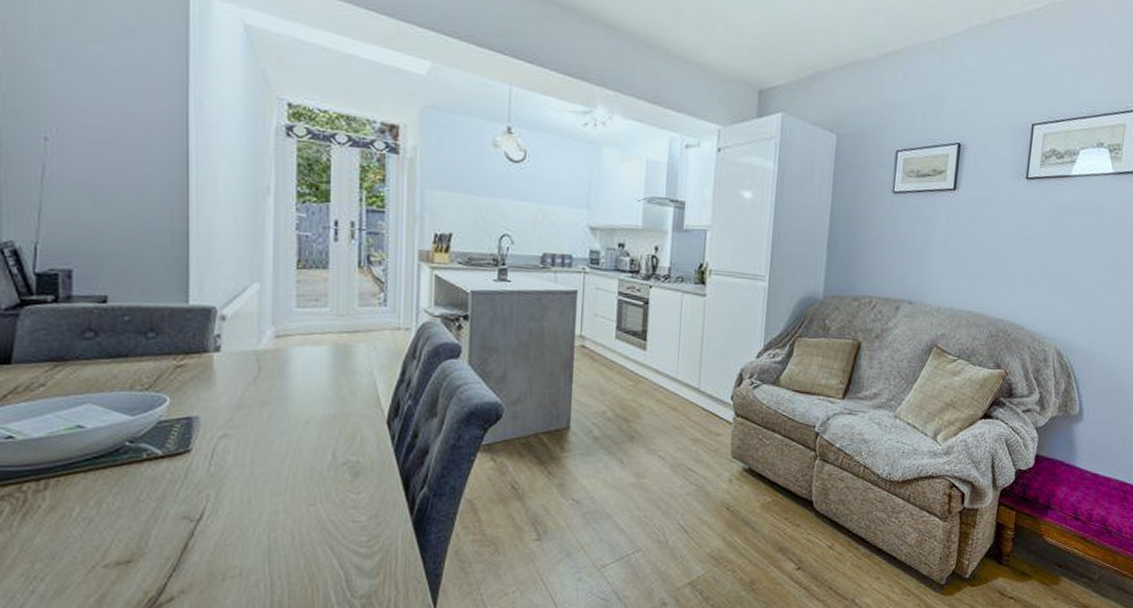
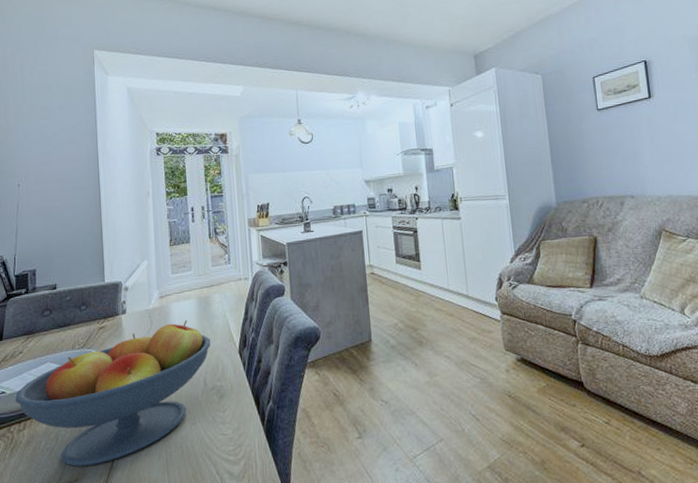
fruit bowl: none [30,371,348,546] -> present [15,320,211,467]

